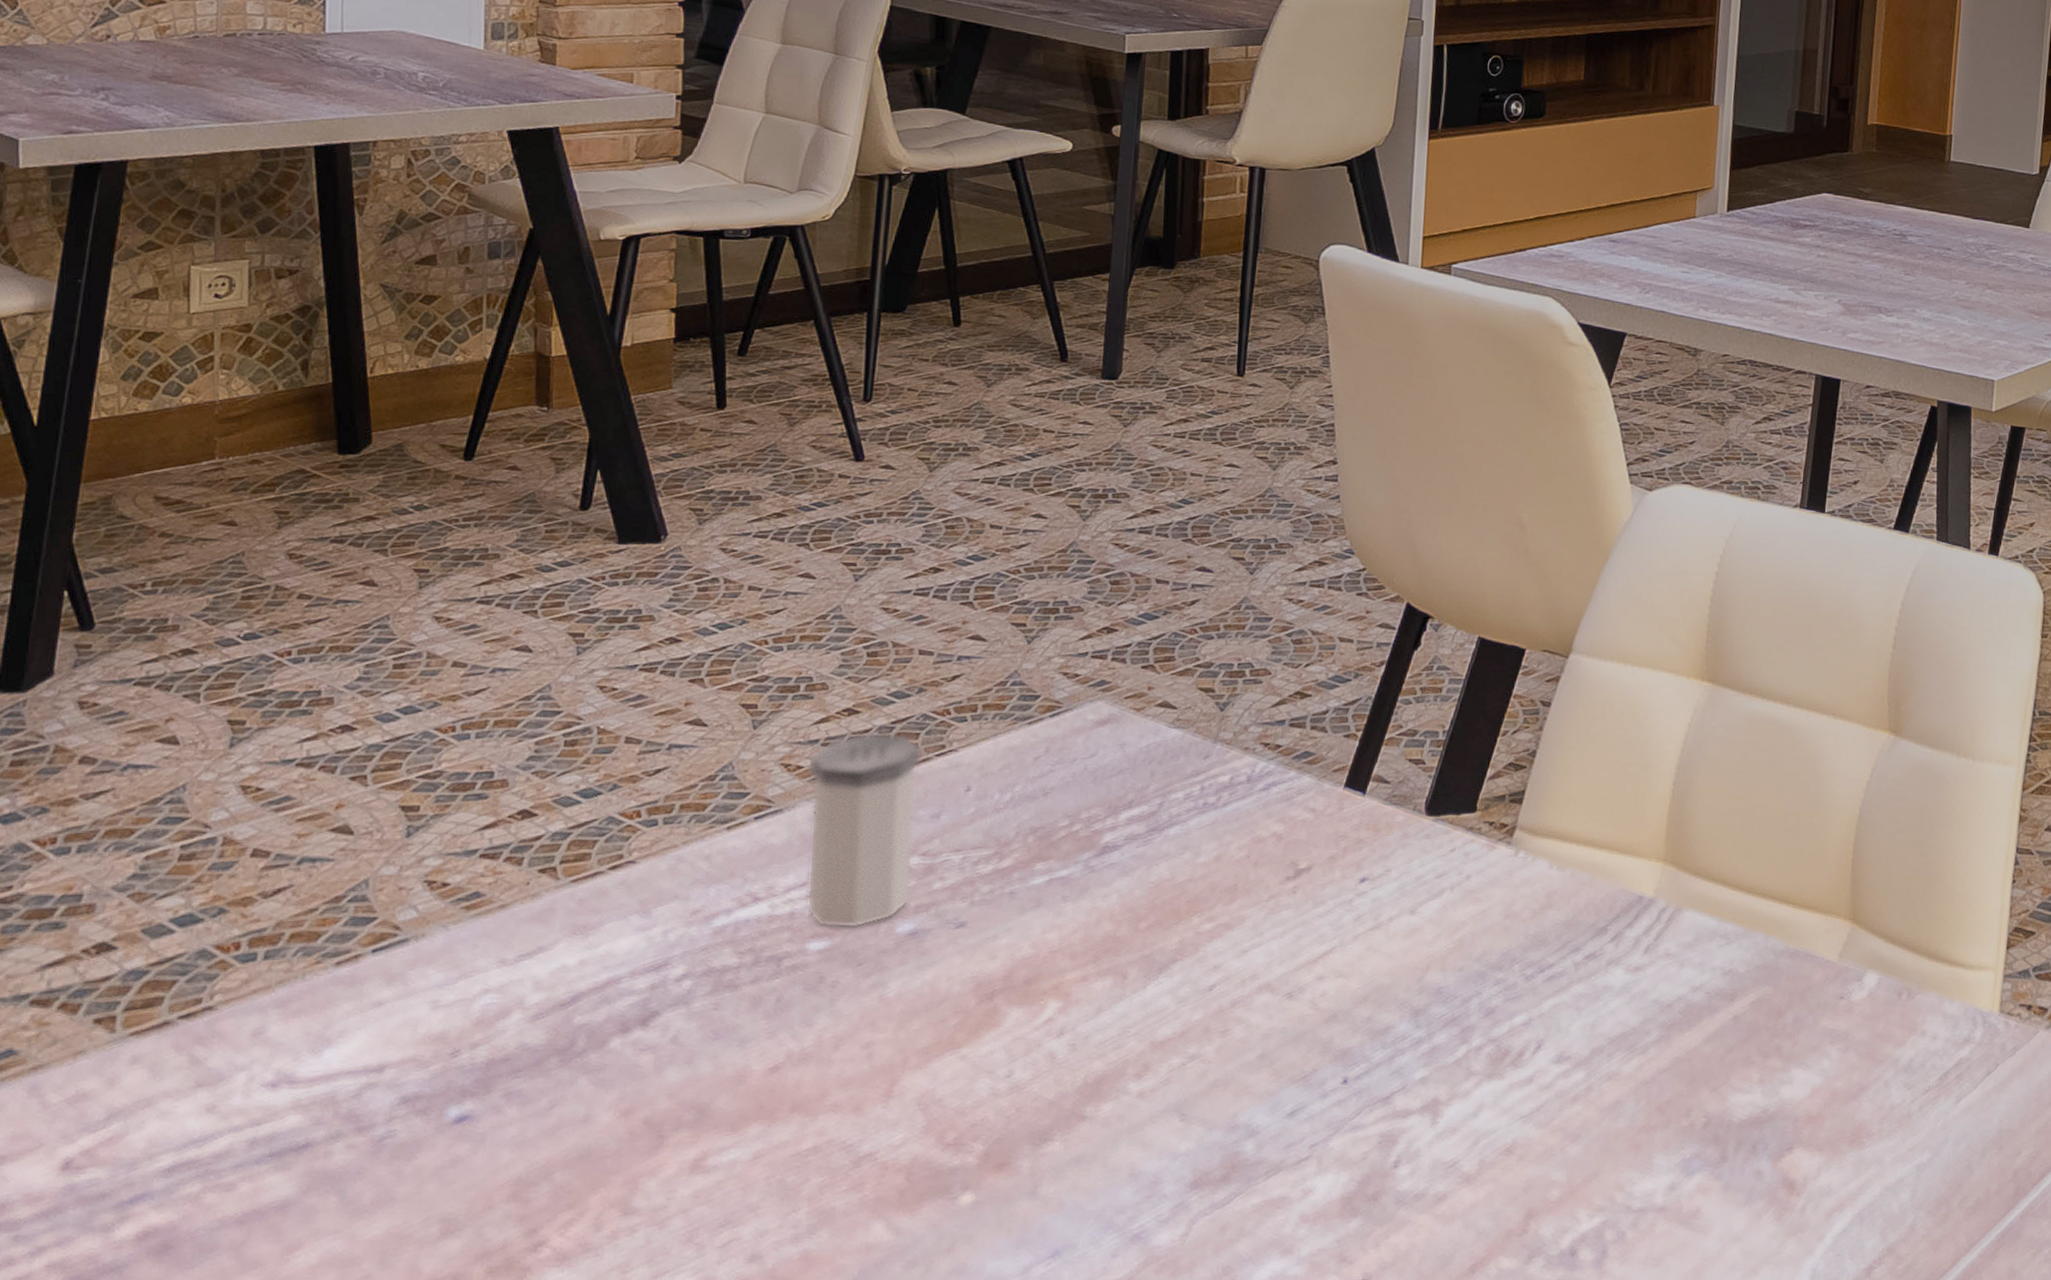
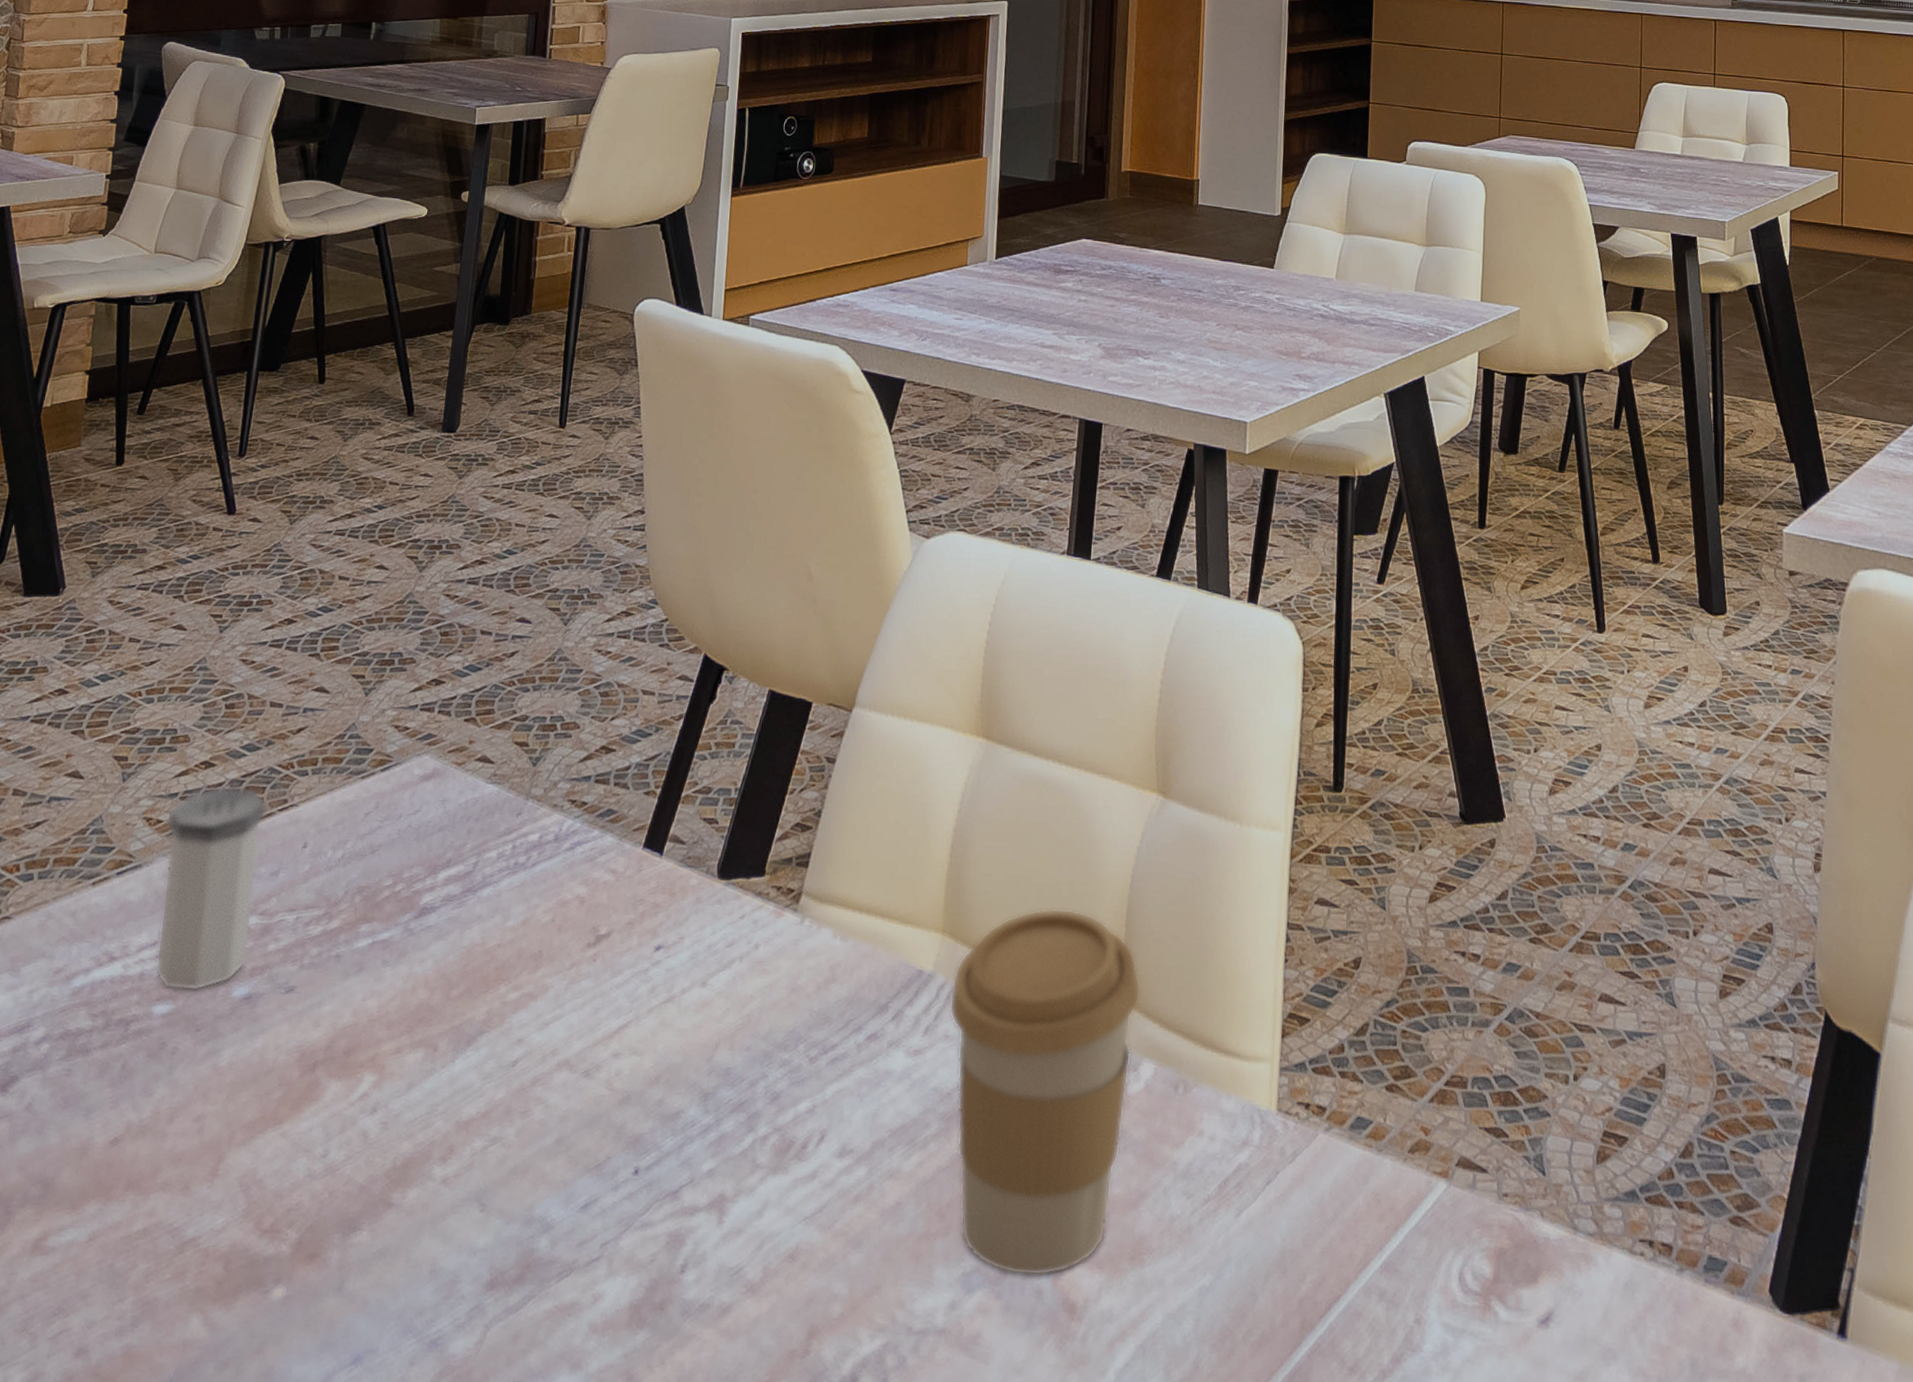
coffee cup: none [1670,838,1867,1160] -> present [949,908,1141,1277]

